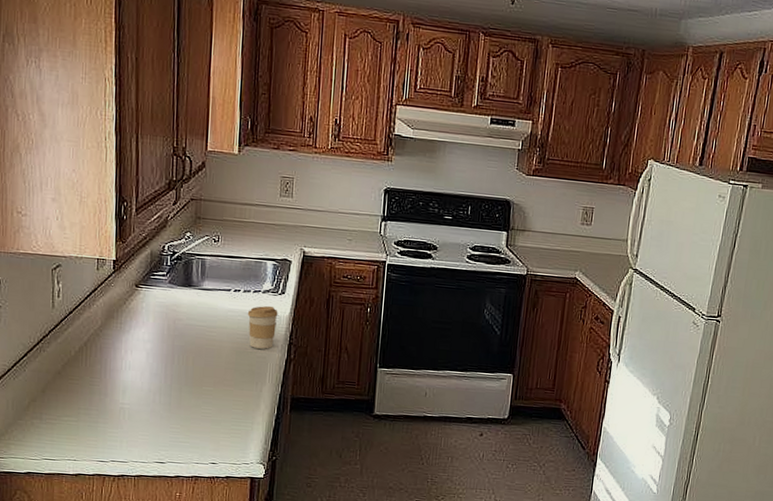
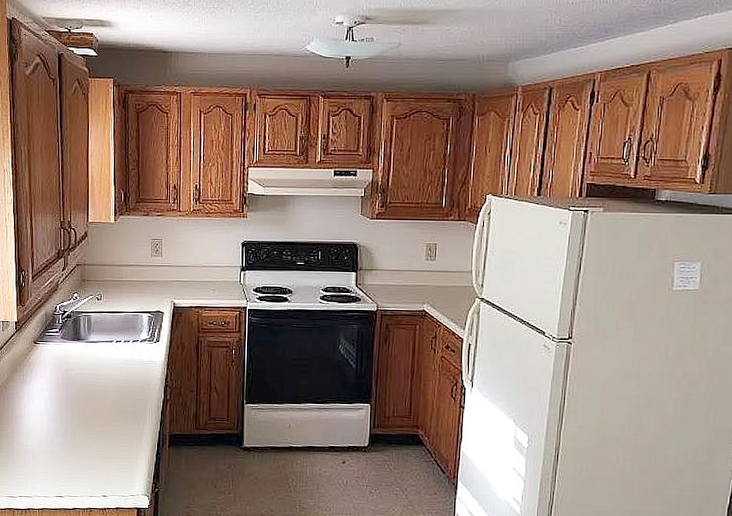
coffee cup: present [247,306,278,349] -> none [128,354,154,392]

